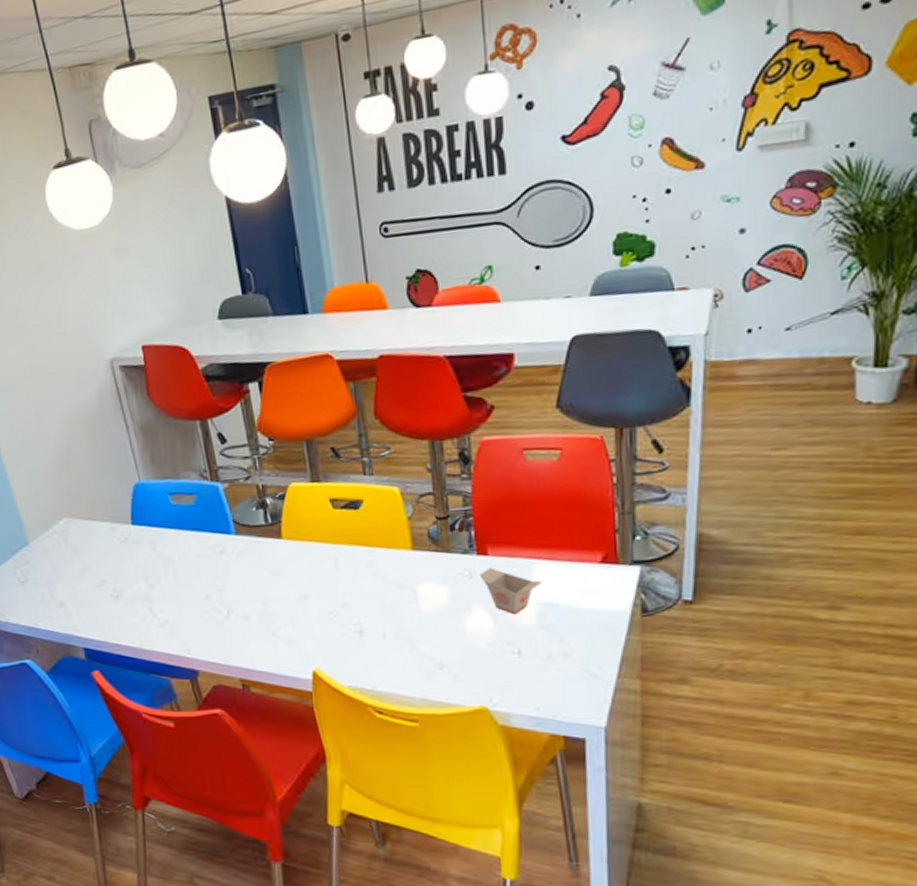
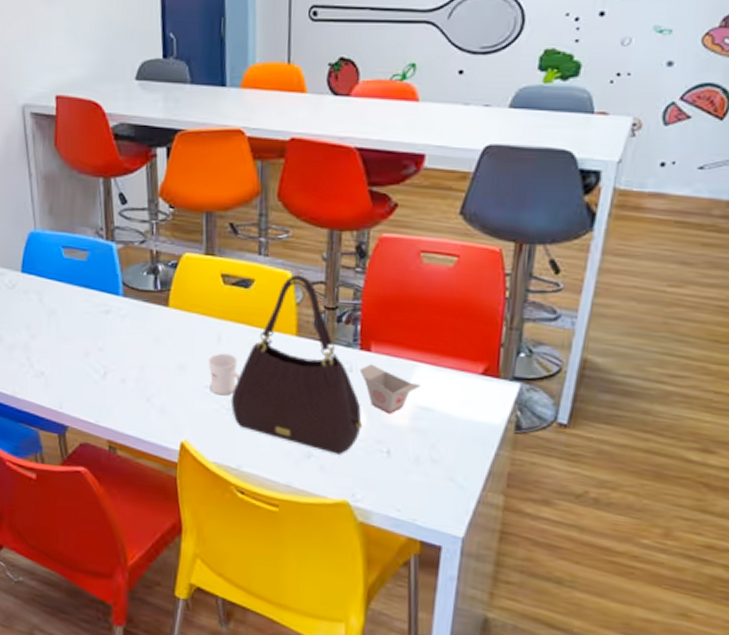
mug: none [328,577,363,619] -> present [208,353,241,396]
handbag: none [356,490,489,661] -> present [230,275,362,454]

